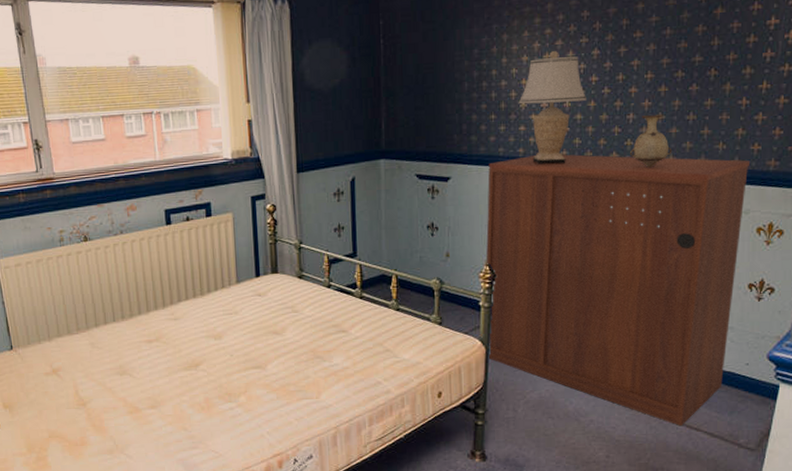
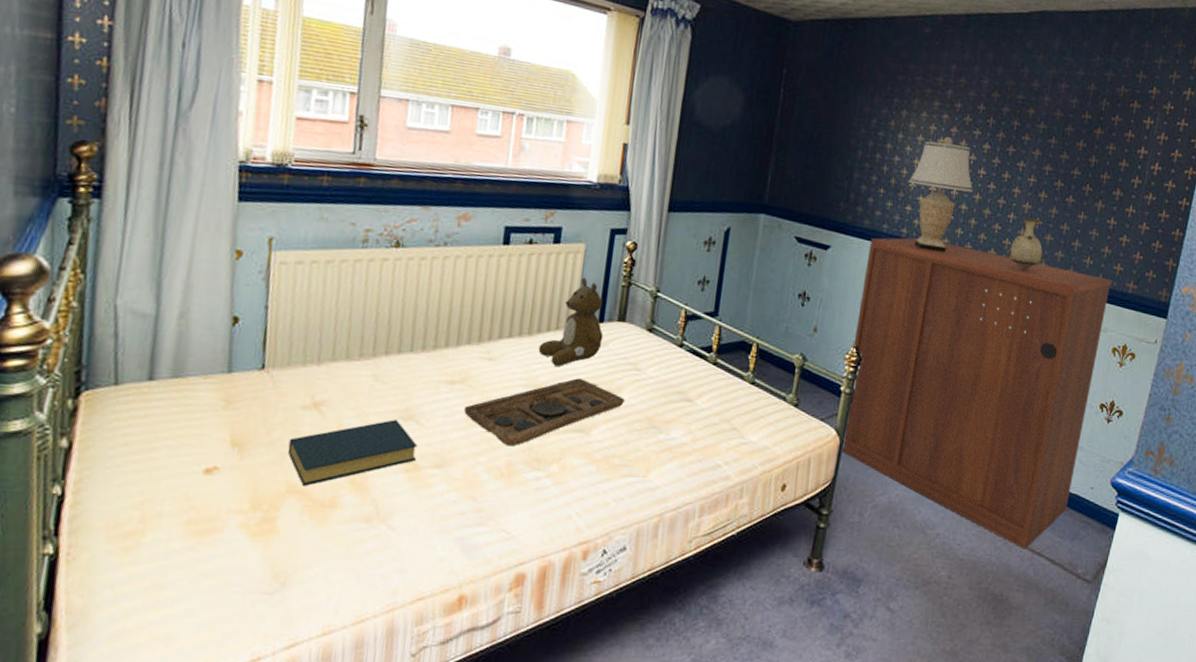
hardback book: none [42,375,135,432] -> present [287,419,418,486]
decorative tray: none [163,325,289,386] -> present [464,378,625,447]
teddy bear: none [211,241,262,318] -> present [538,277,603,366]

